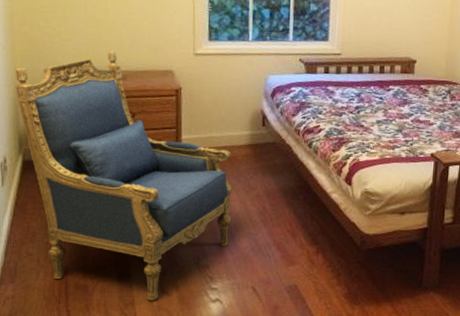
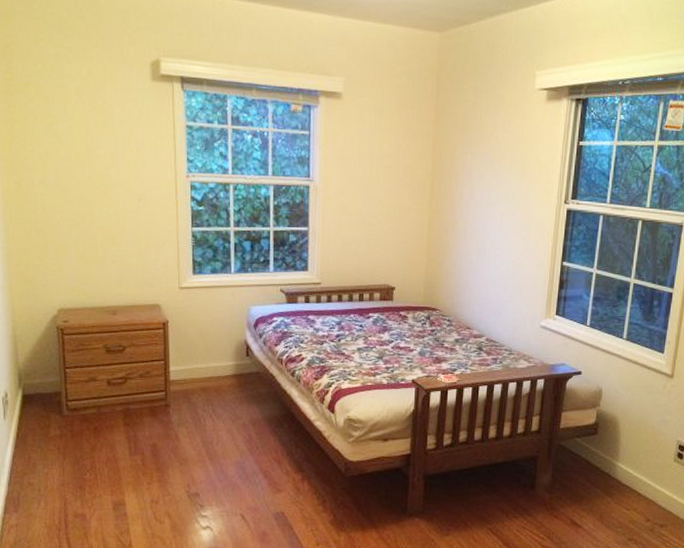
armchair: present [14,50,233,302] -> none [13,286,220,529]

